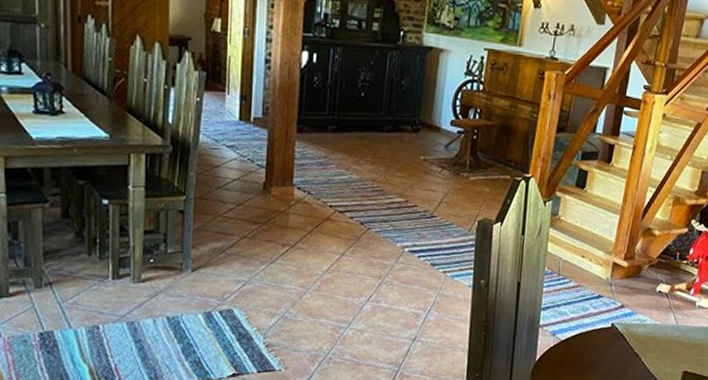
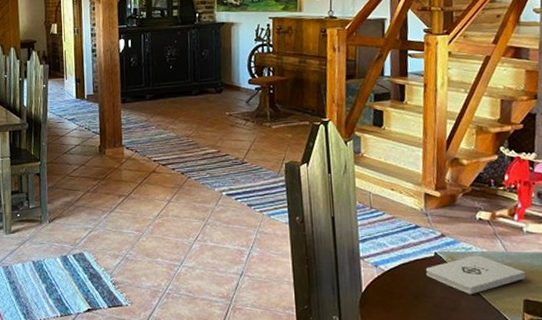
notepad: none [599,327,689,365] -> present [425,255,525,294]

